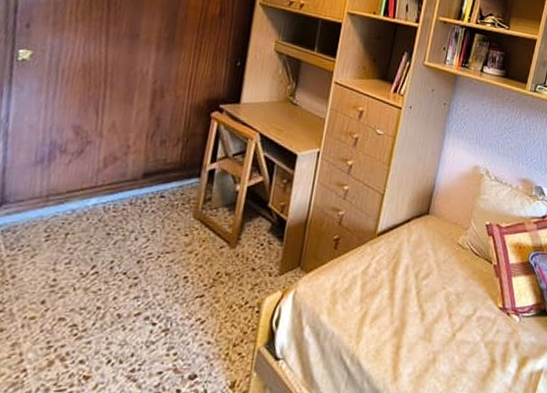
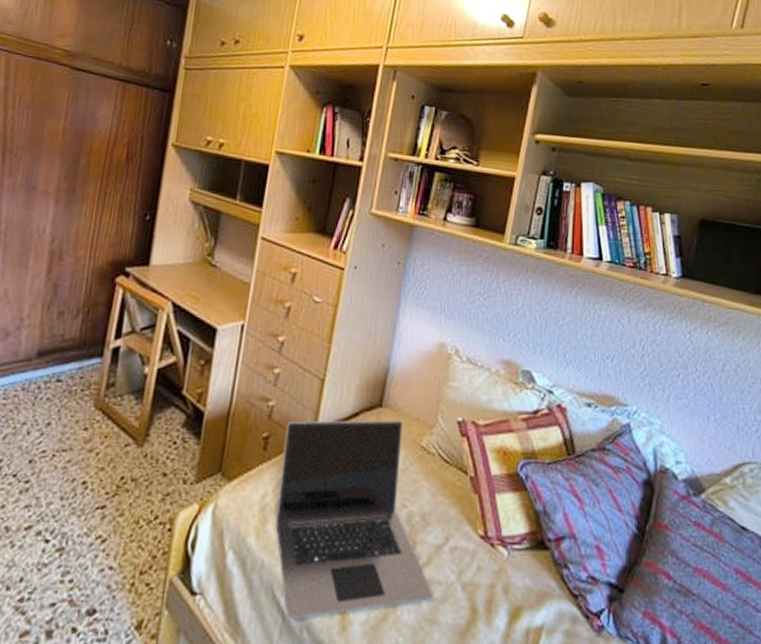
laptop: none [343,224,463,375] -> present [275,419,432,620]

